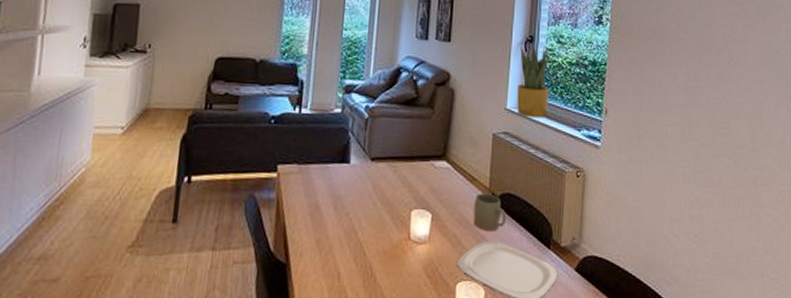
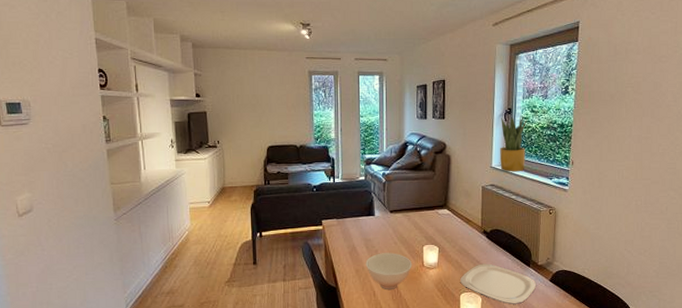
bowl: none [330,217,395,271] -> present [365,253,412,289]
mug: present [473,193,506,231] -> none [470,230,495,257]

